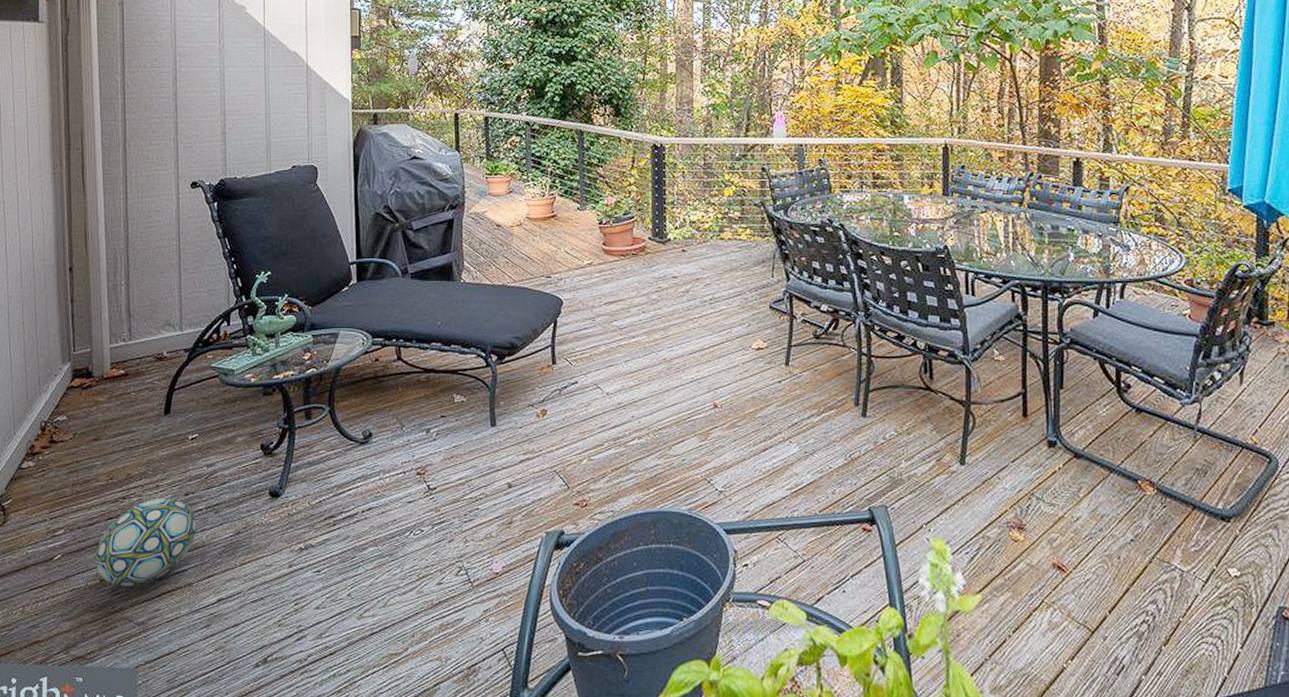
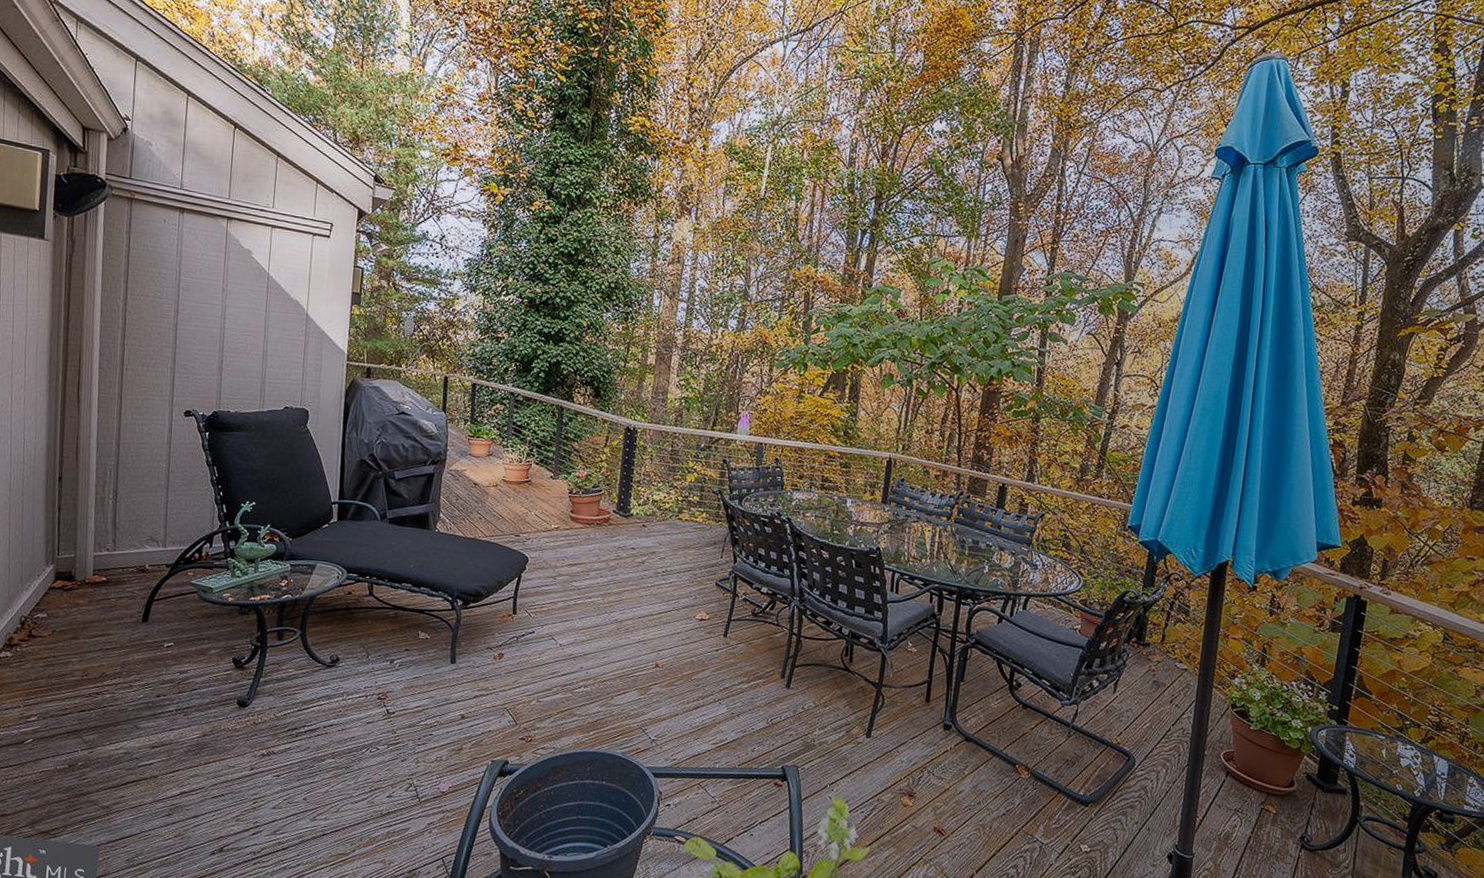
ball: present [95,497,197,587] -> none [65,696,166,774]

